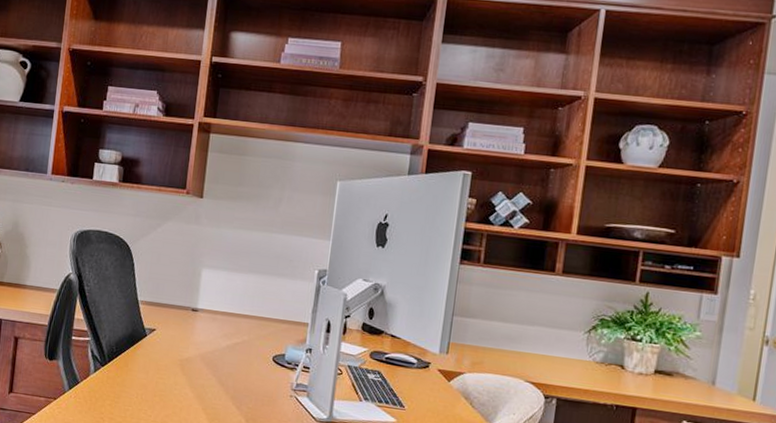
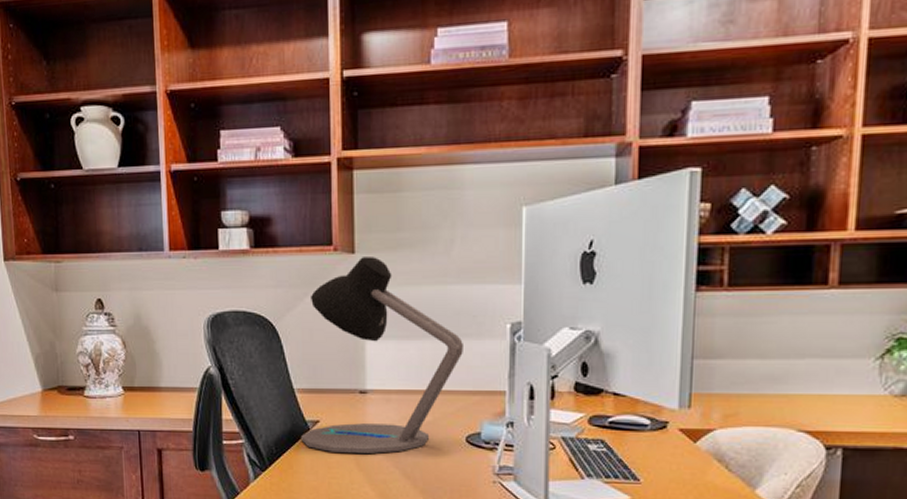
desk lamp: none [138,202,281,363] -> present [301,257,465,455]

